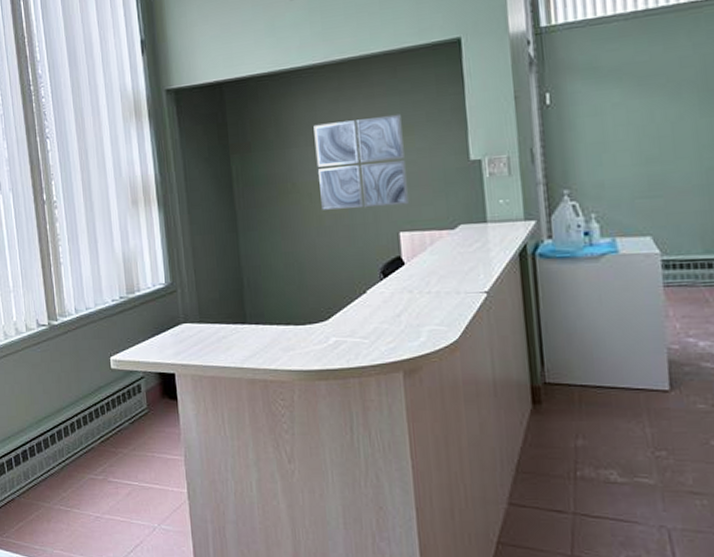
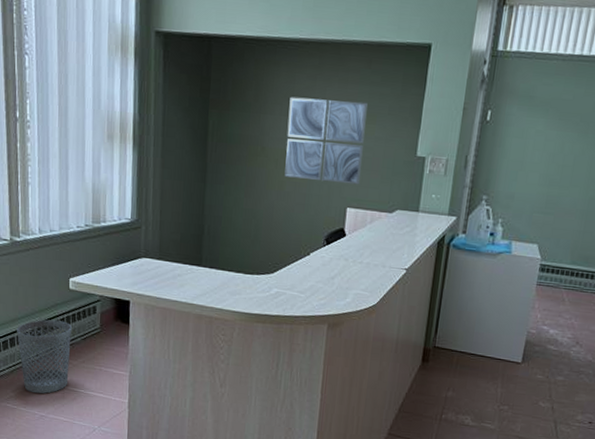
wastebasket: none [63,405,121,491] -> present [17,319,72,394]

